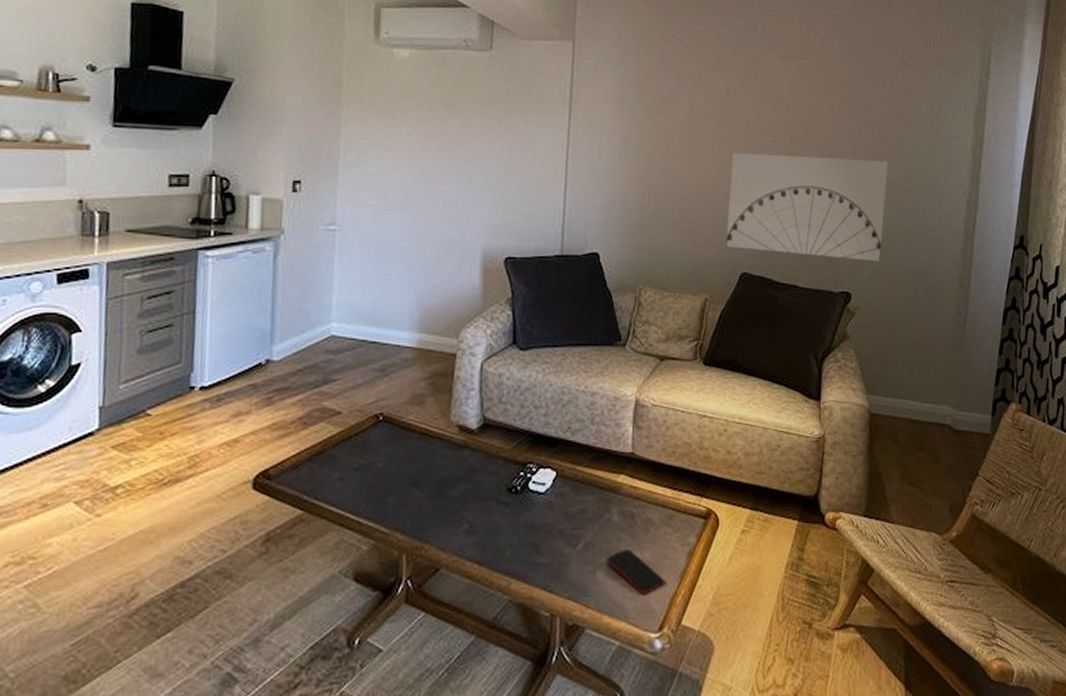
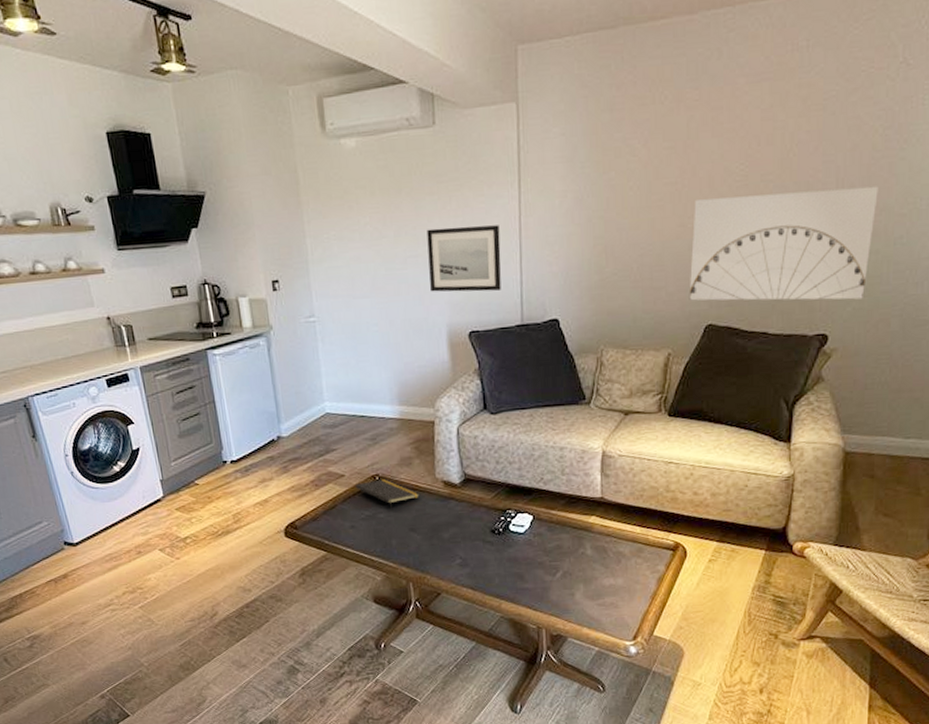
notepad: none [352,420,429,461] -> present [355,479,420,512]
wall art: none [469,147,547,217] -> present [426,225,501,292]
smartphone: present [606,549,667,595] -> none [583,576,639,612]

